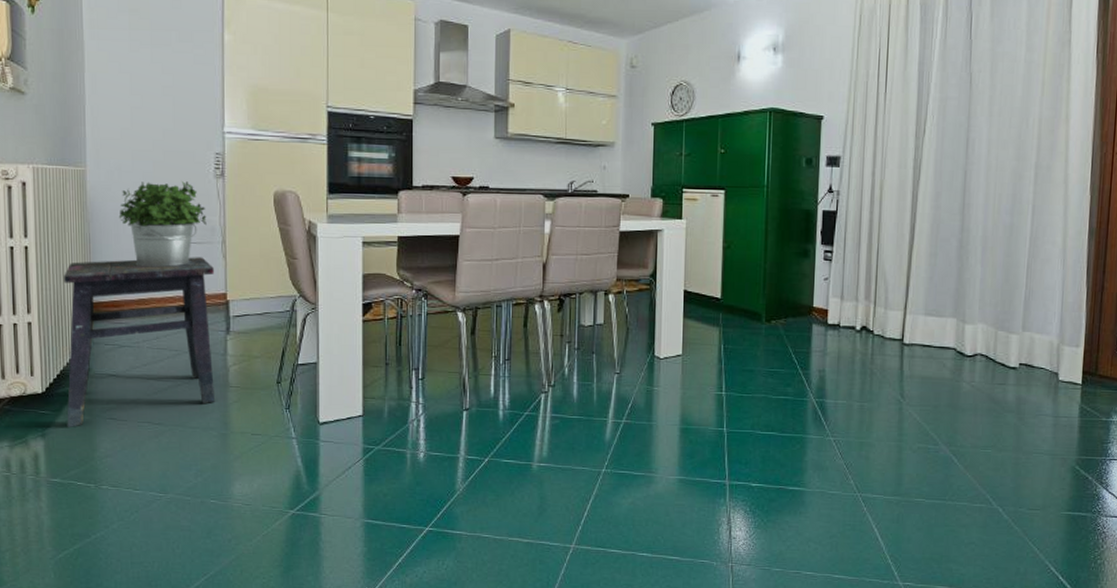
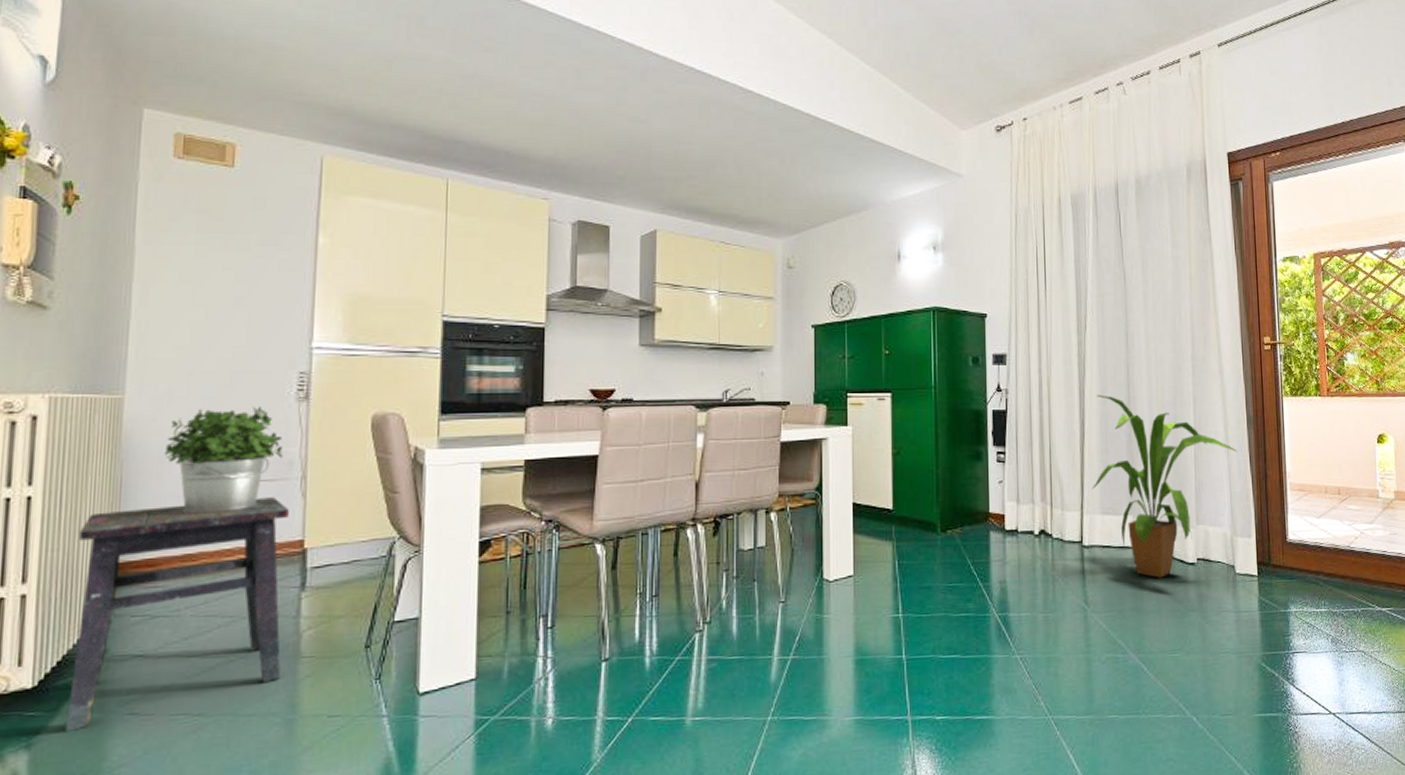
house plant: none [917,199,1074,379] -> present [1091,394,1237,578]

